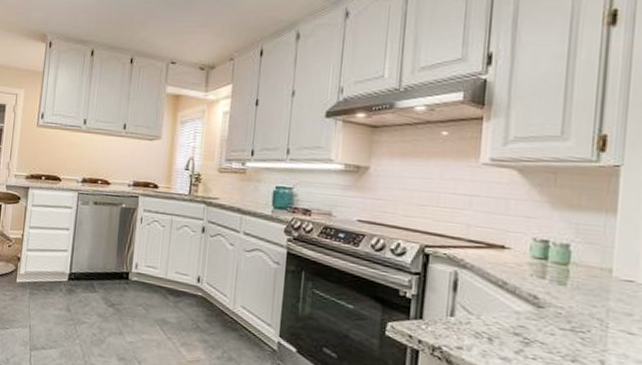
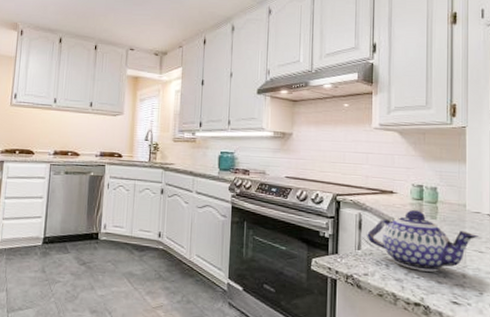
teapot: none [464,271,629,354] -> present [367,210,478,272]

